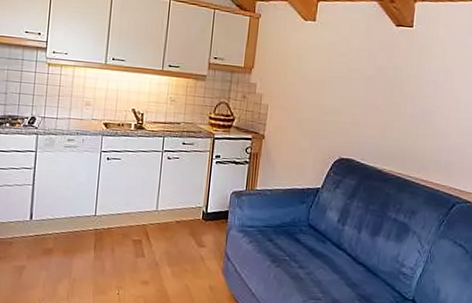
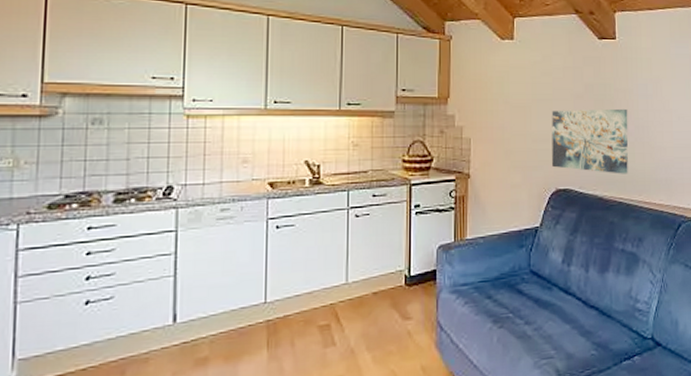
wall art: none [338,88,416,153] -> present [551,108,628,174]

